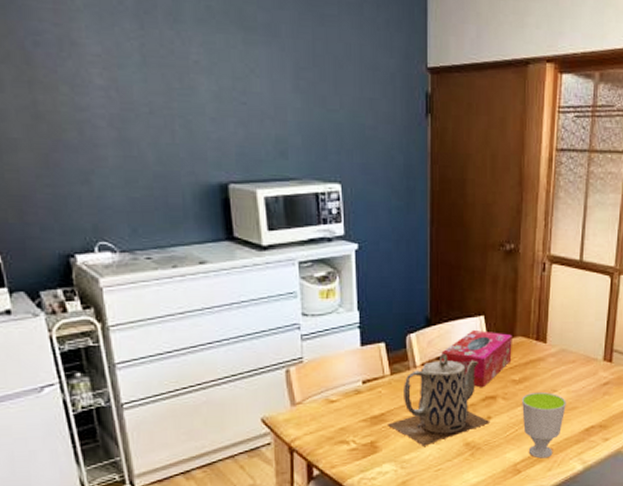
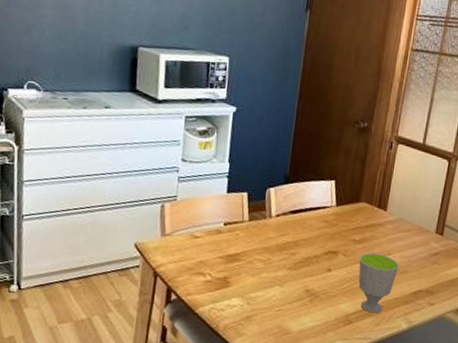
teapot: present [388,353,490,446] -> none [241,208,330,288]
tissue box: present [441,329,512,388] -> none [294,191,358,243]

